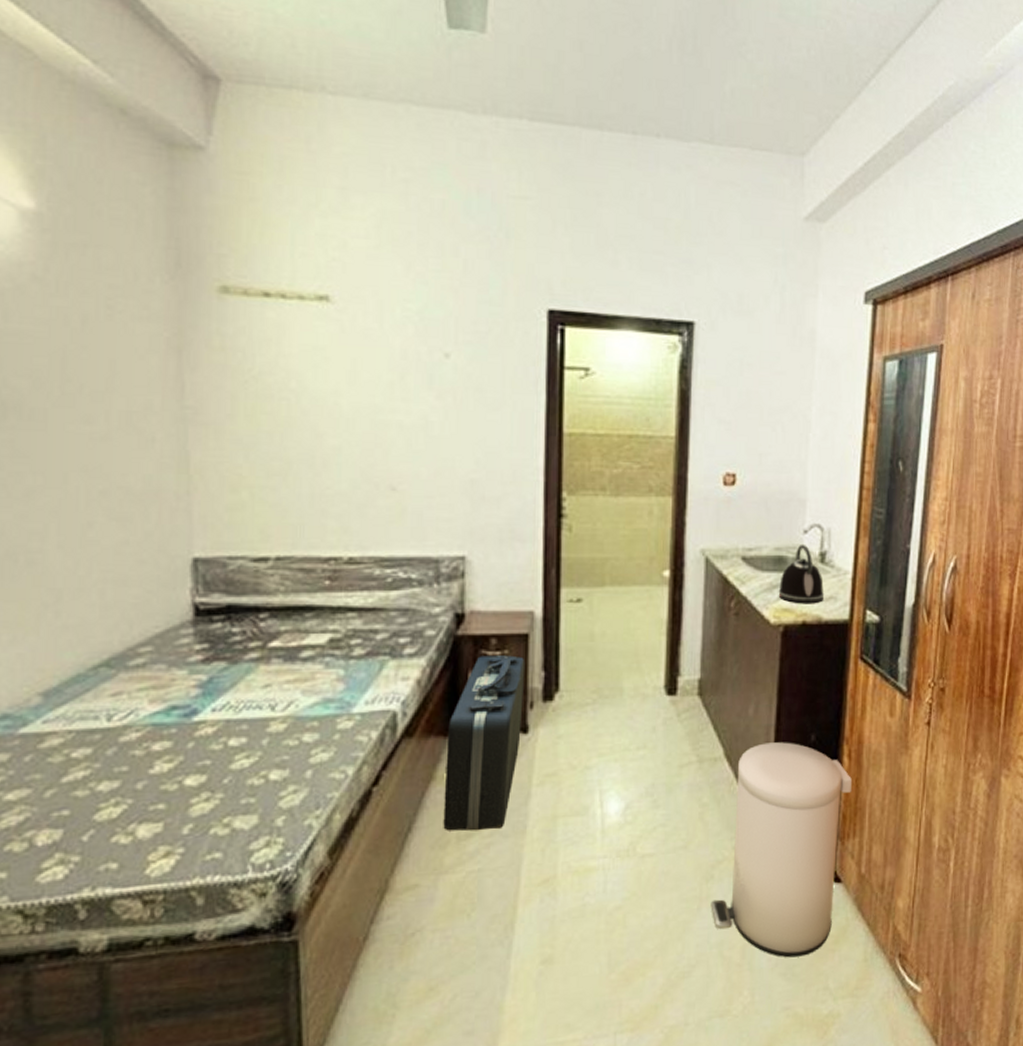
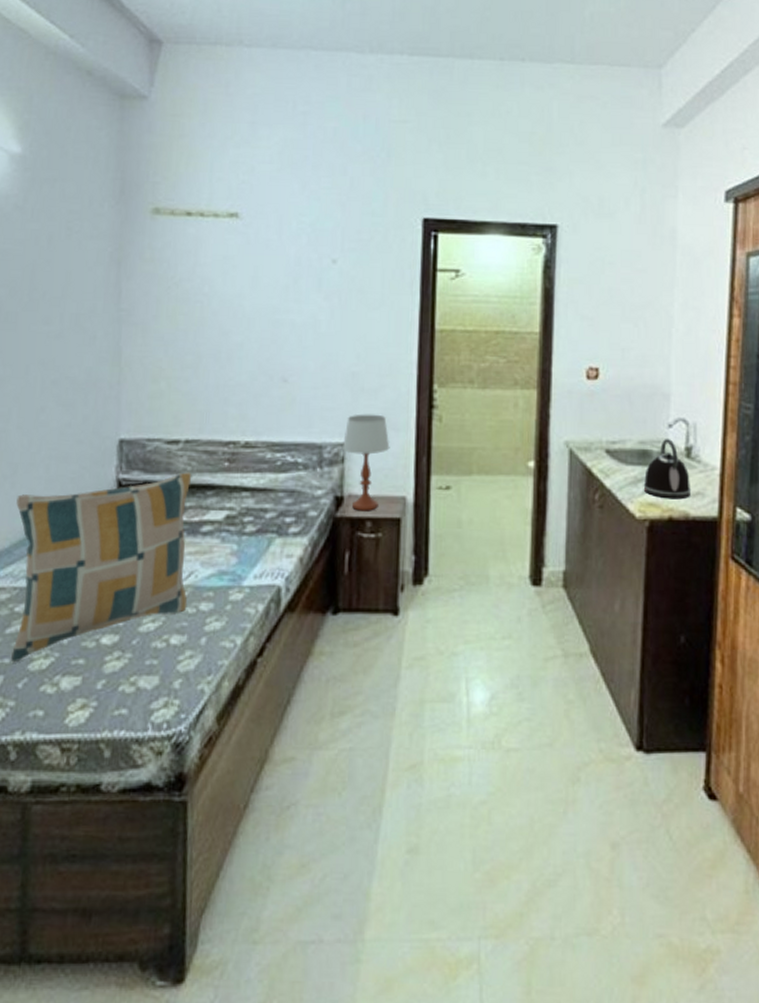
pillow: none [63,593,288,813] -> present [11,472,192,662]
suitcase: present [443,655,525,831] -> none [319,538,397,710]
table lamp: none [462,524,516,628] -> present [343,414,390,511]
pedal bin: present [710,742,852,958] -> none [577,641,726,879]

